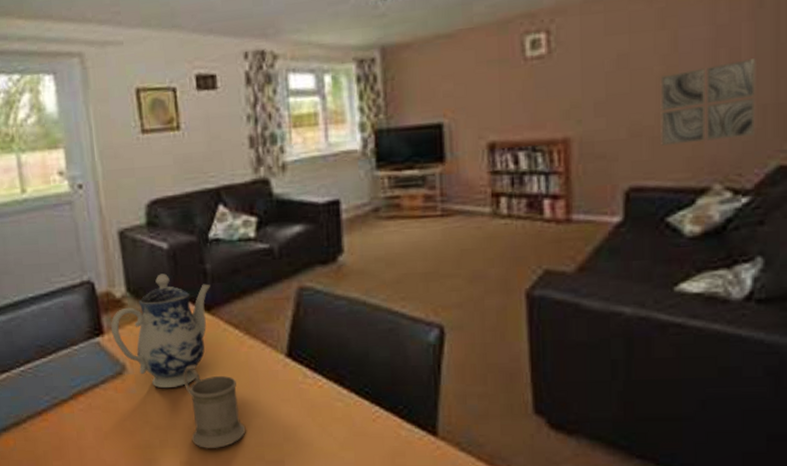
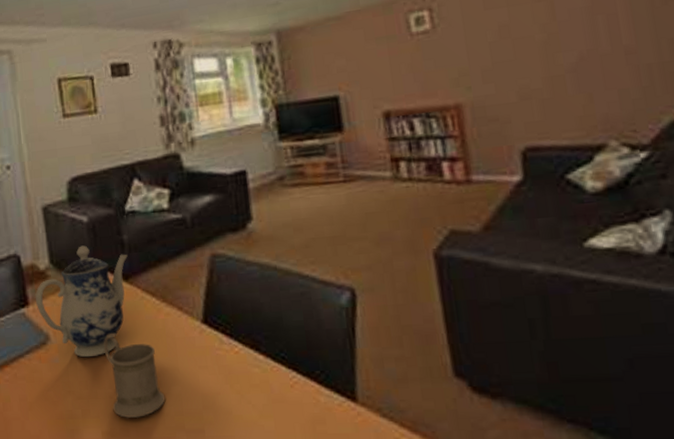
wall art: present [660,58,756,146] -> none [542,22,644,107]

